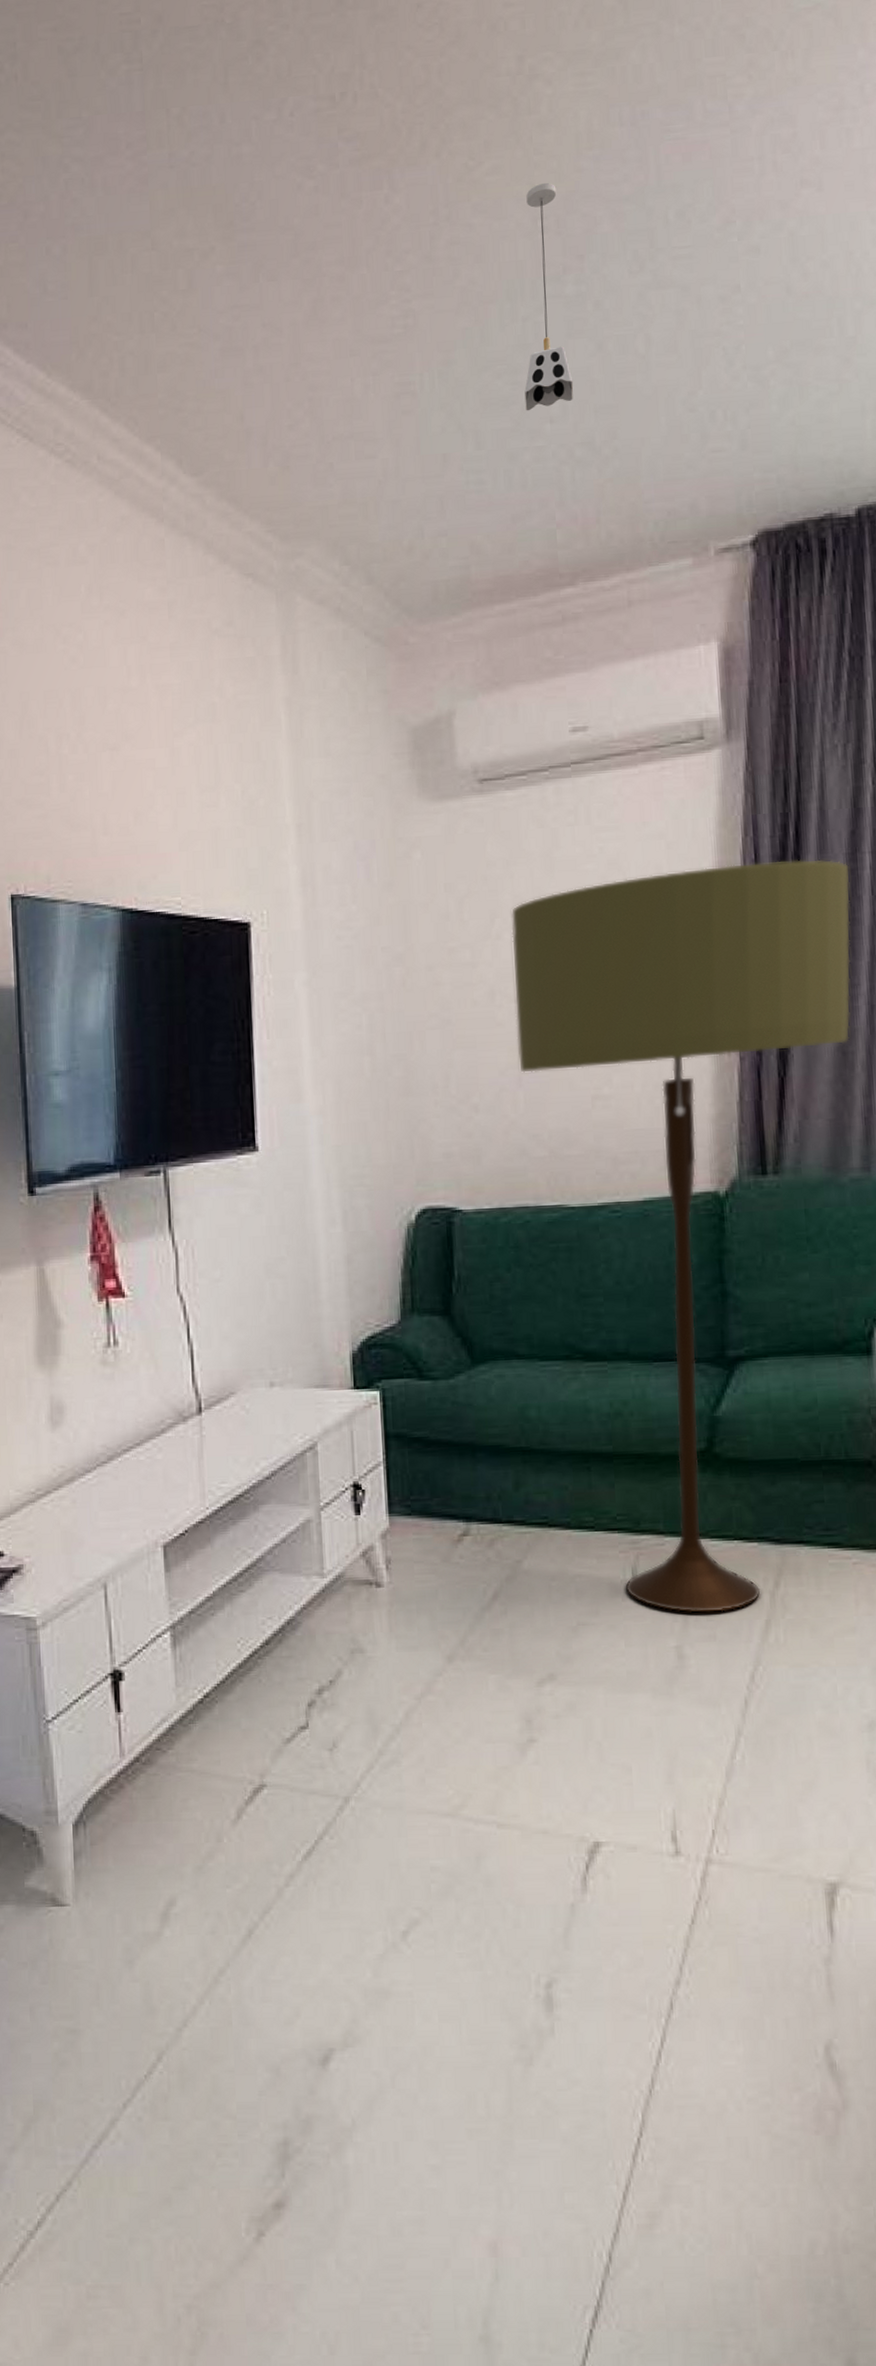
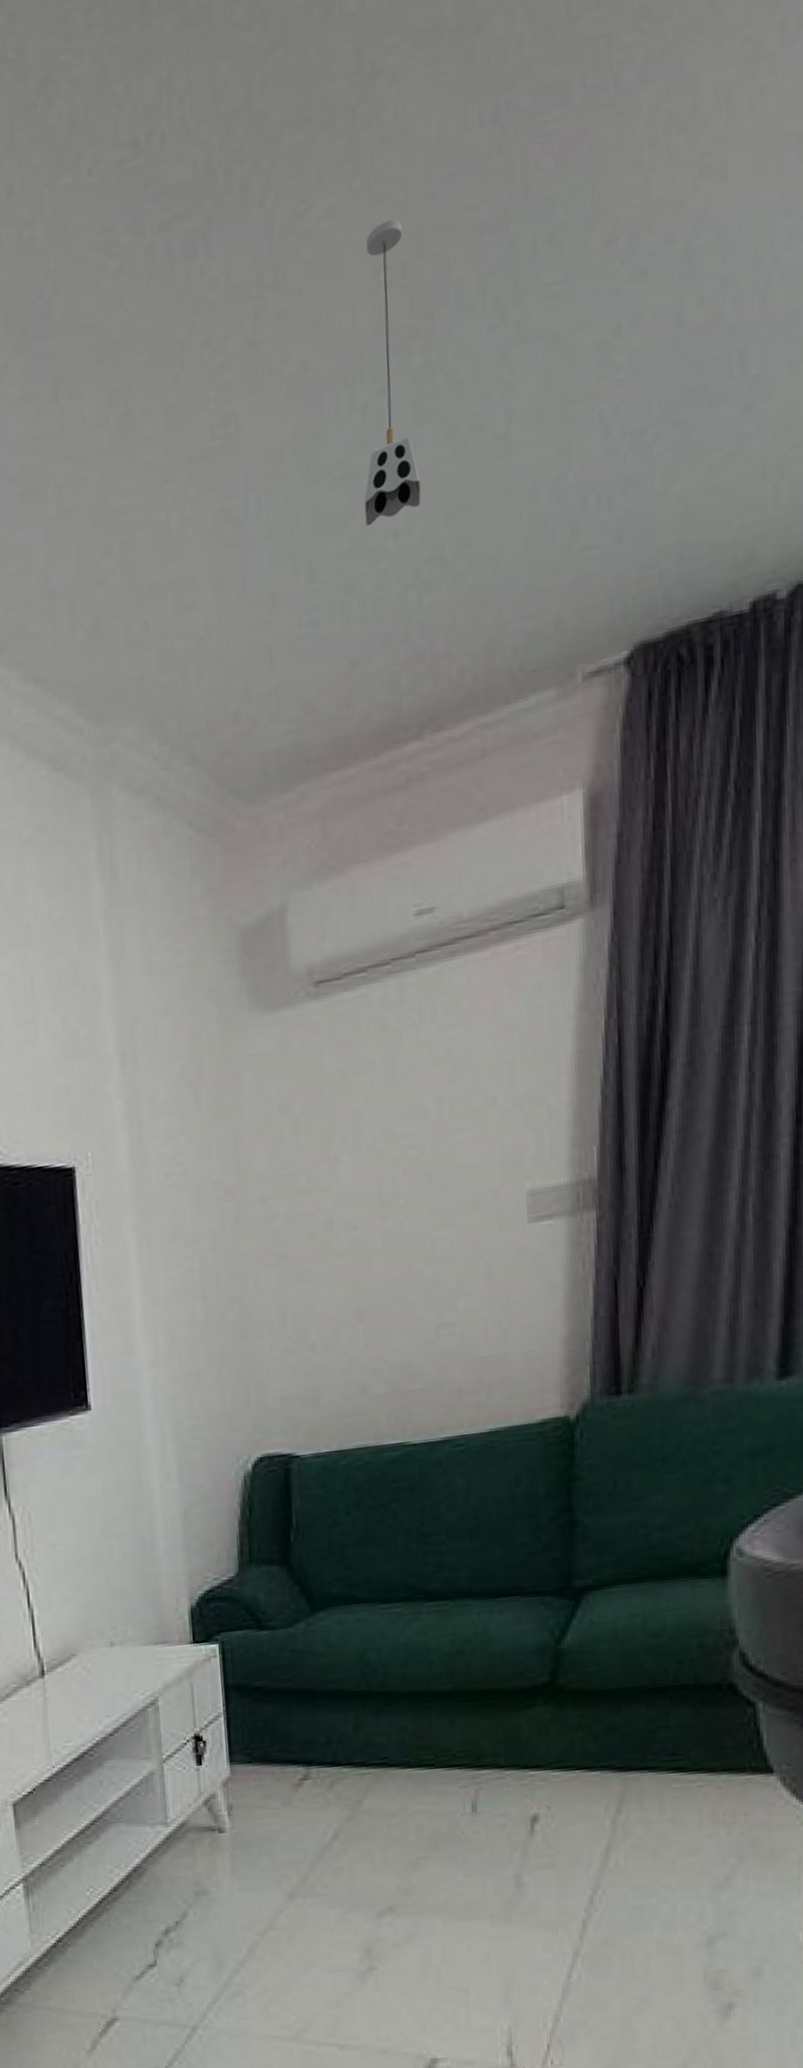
floor lamp: present [510,859,851,1614] -> none [349,1035,726,1843]

